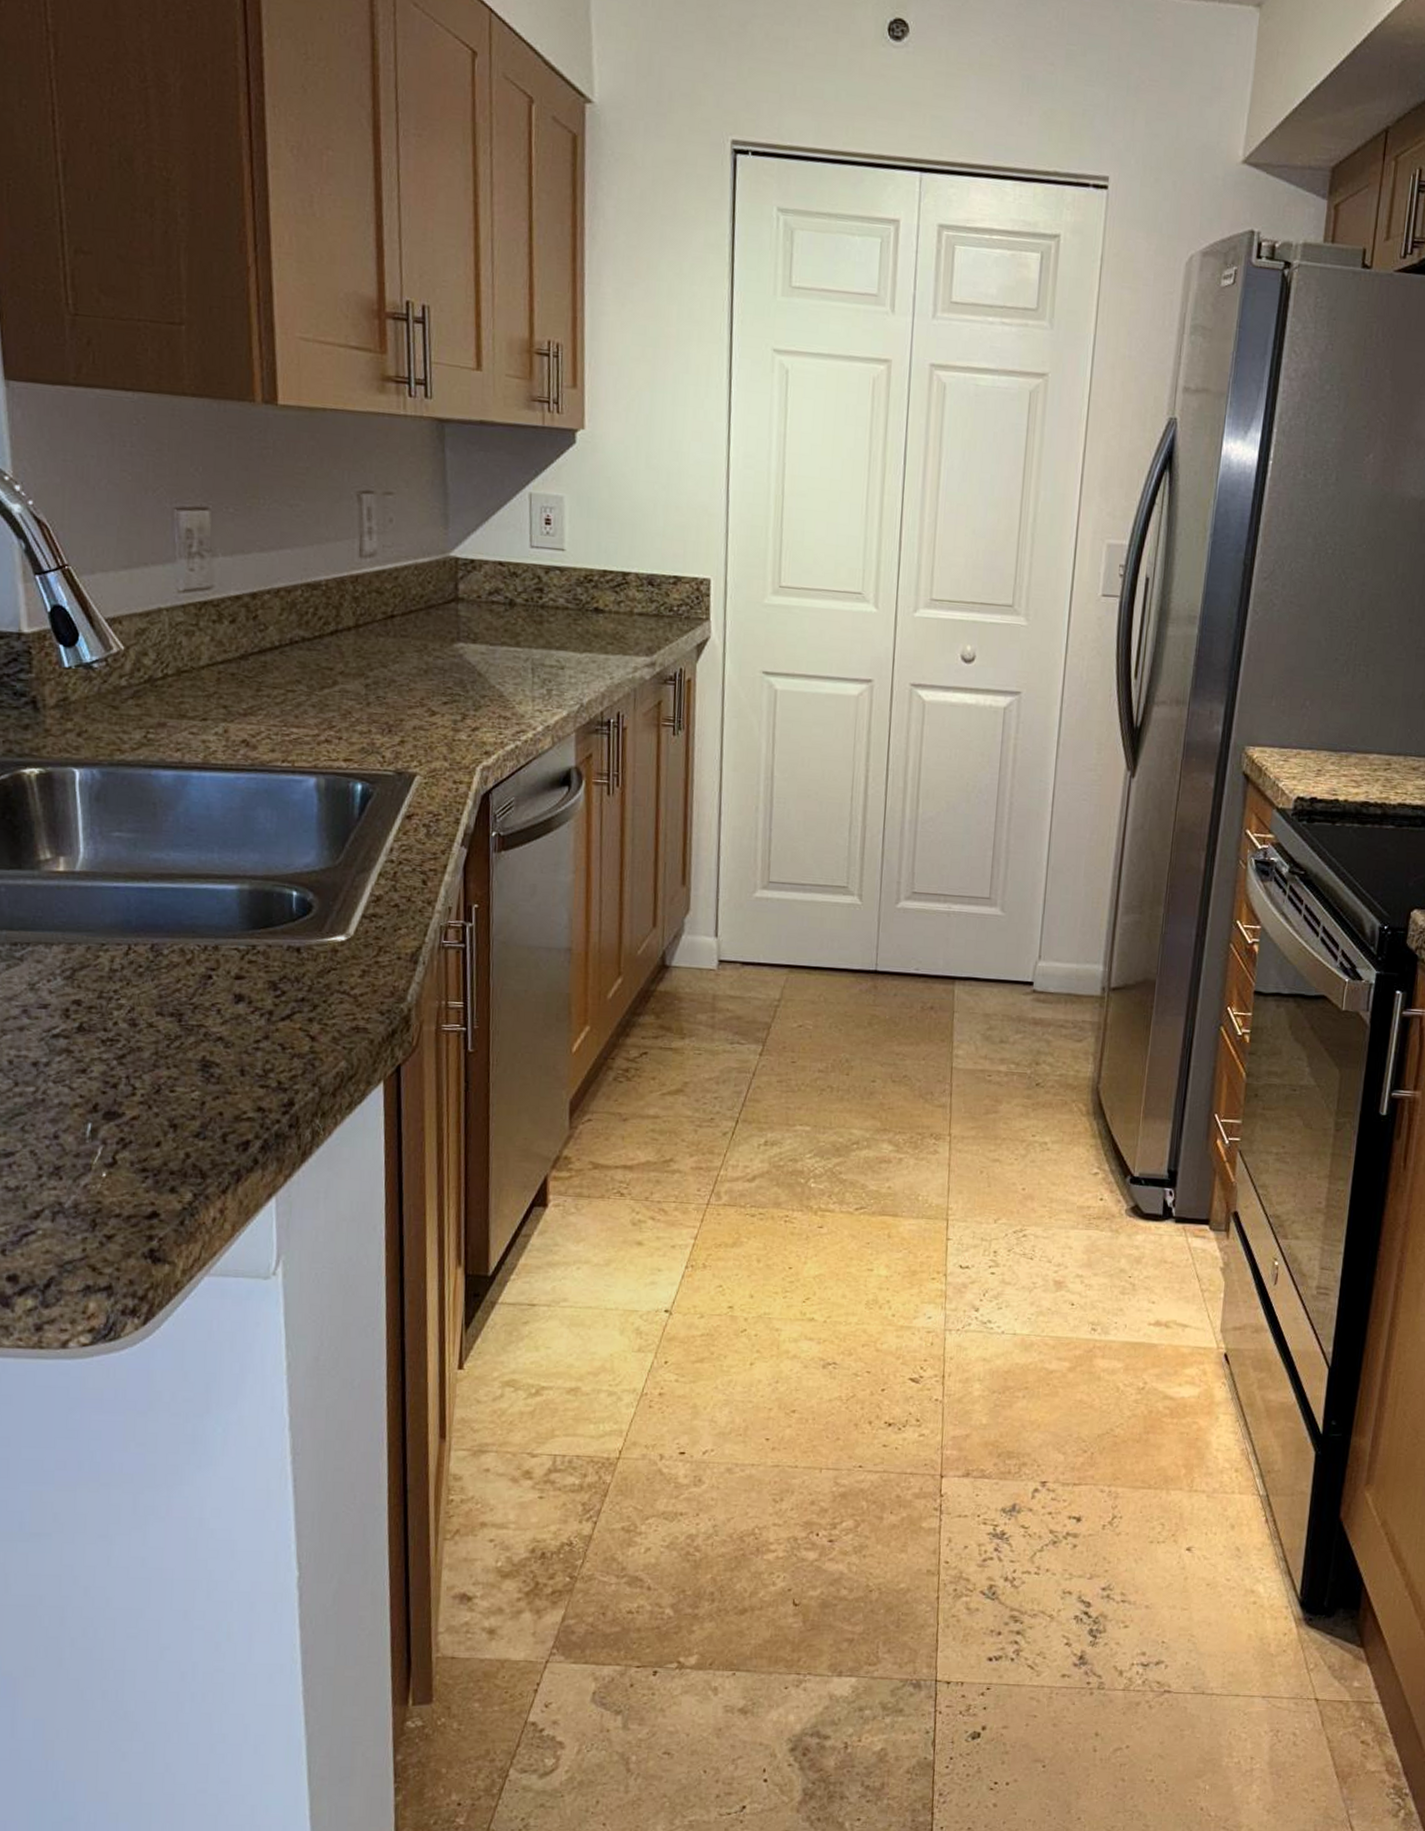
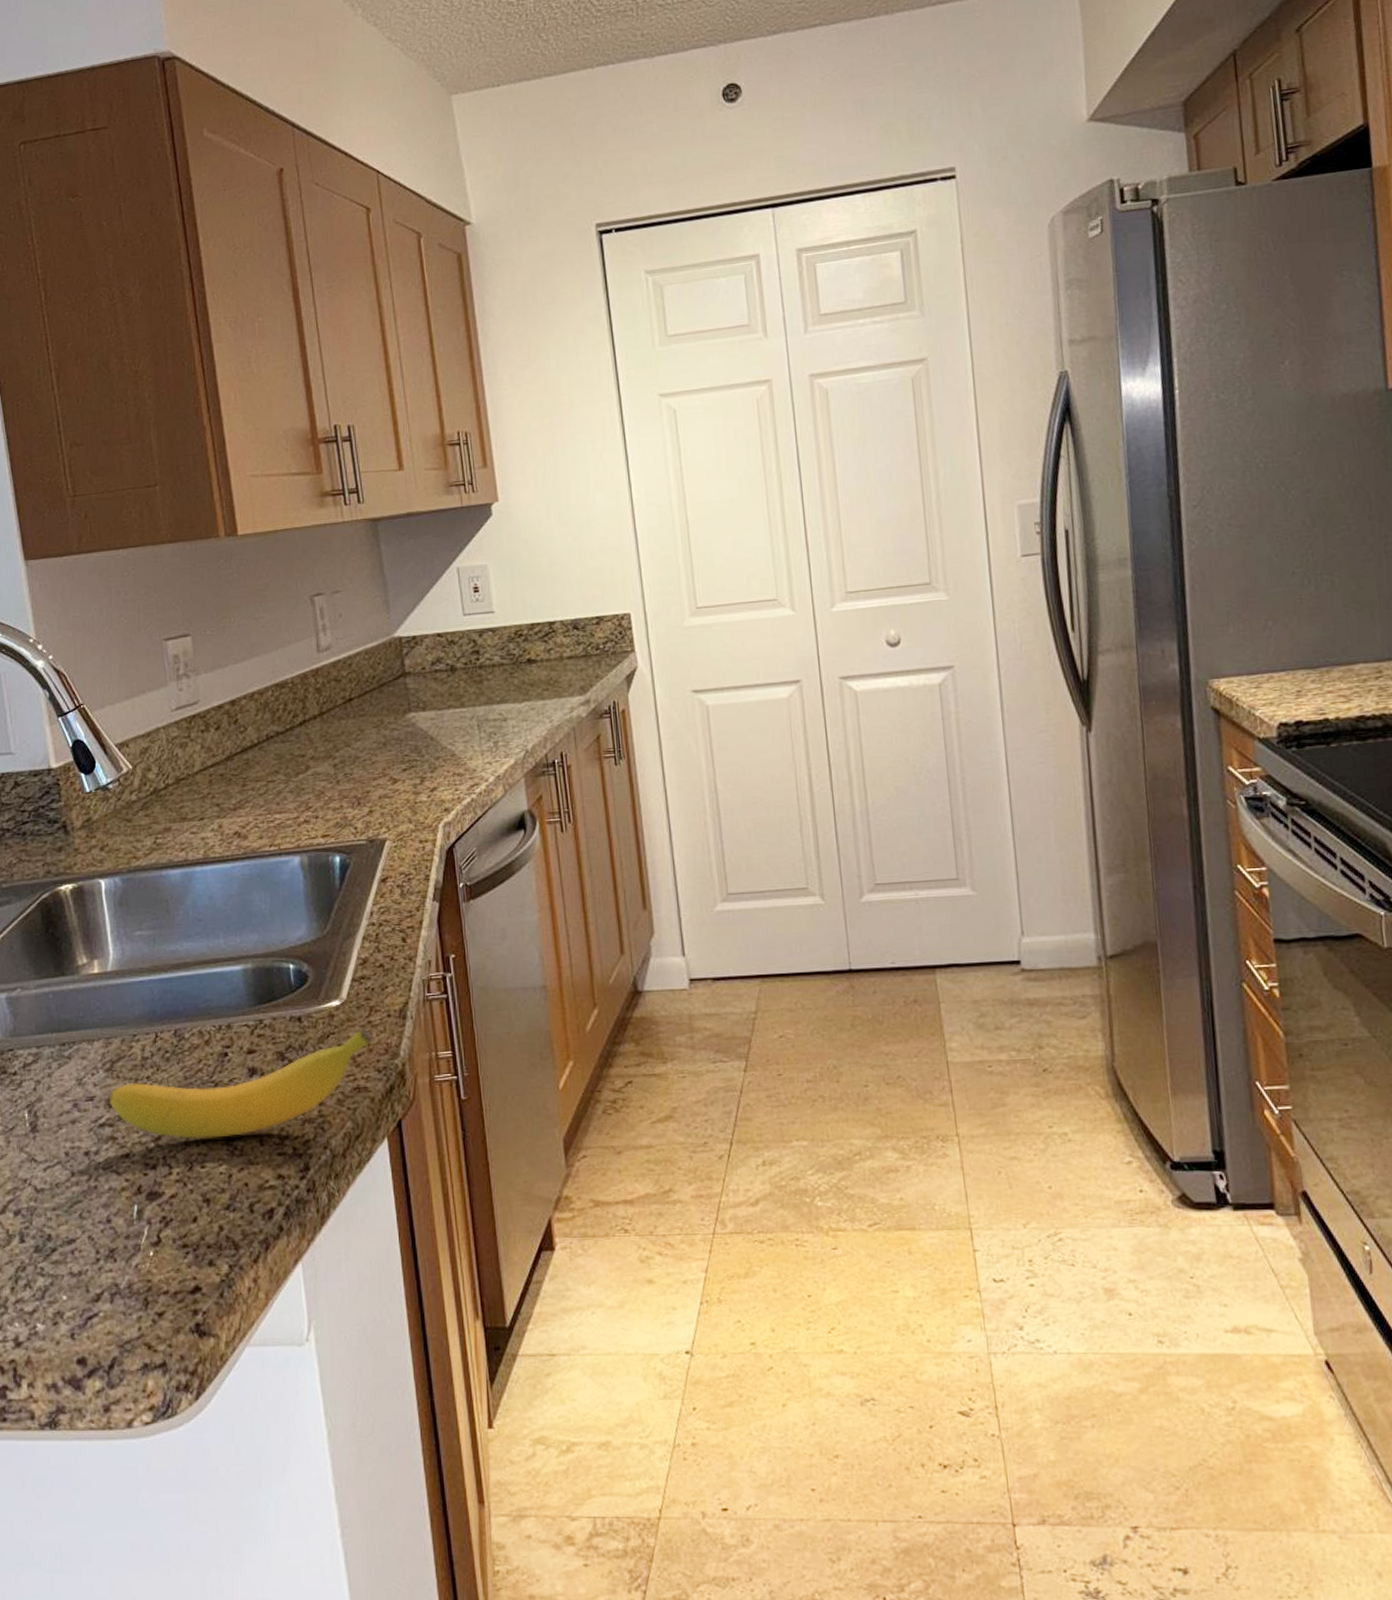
banana: none [65,966,379,1063] -> present [108,1027,373,1139]

